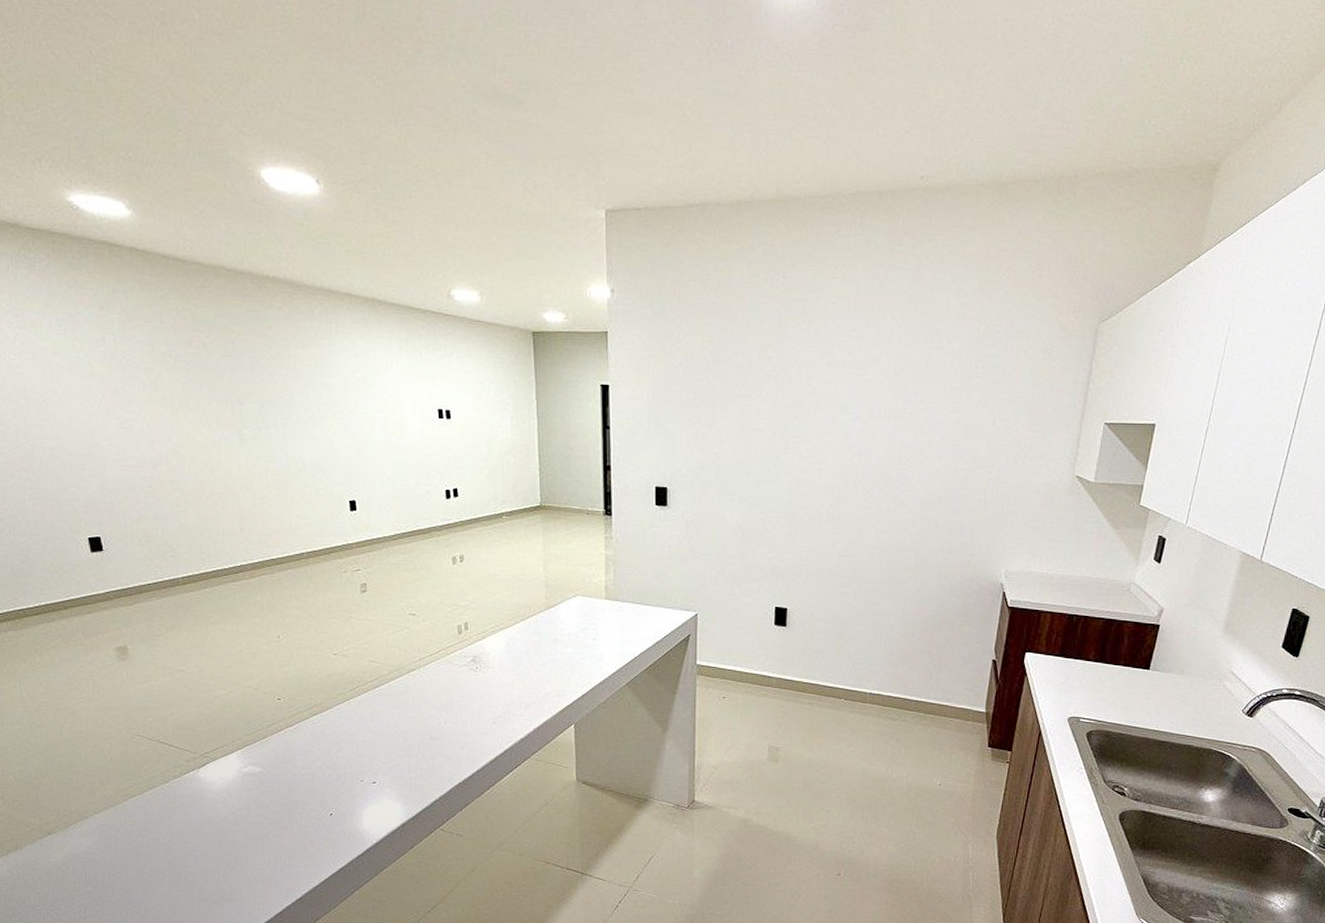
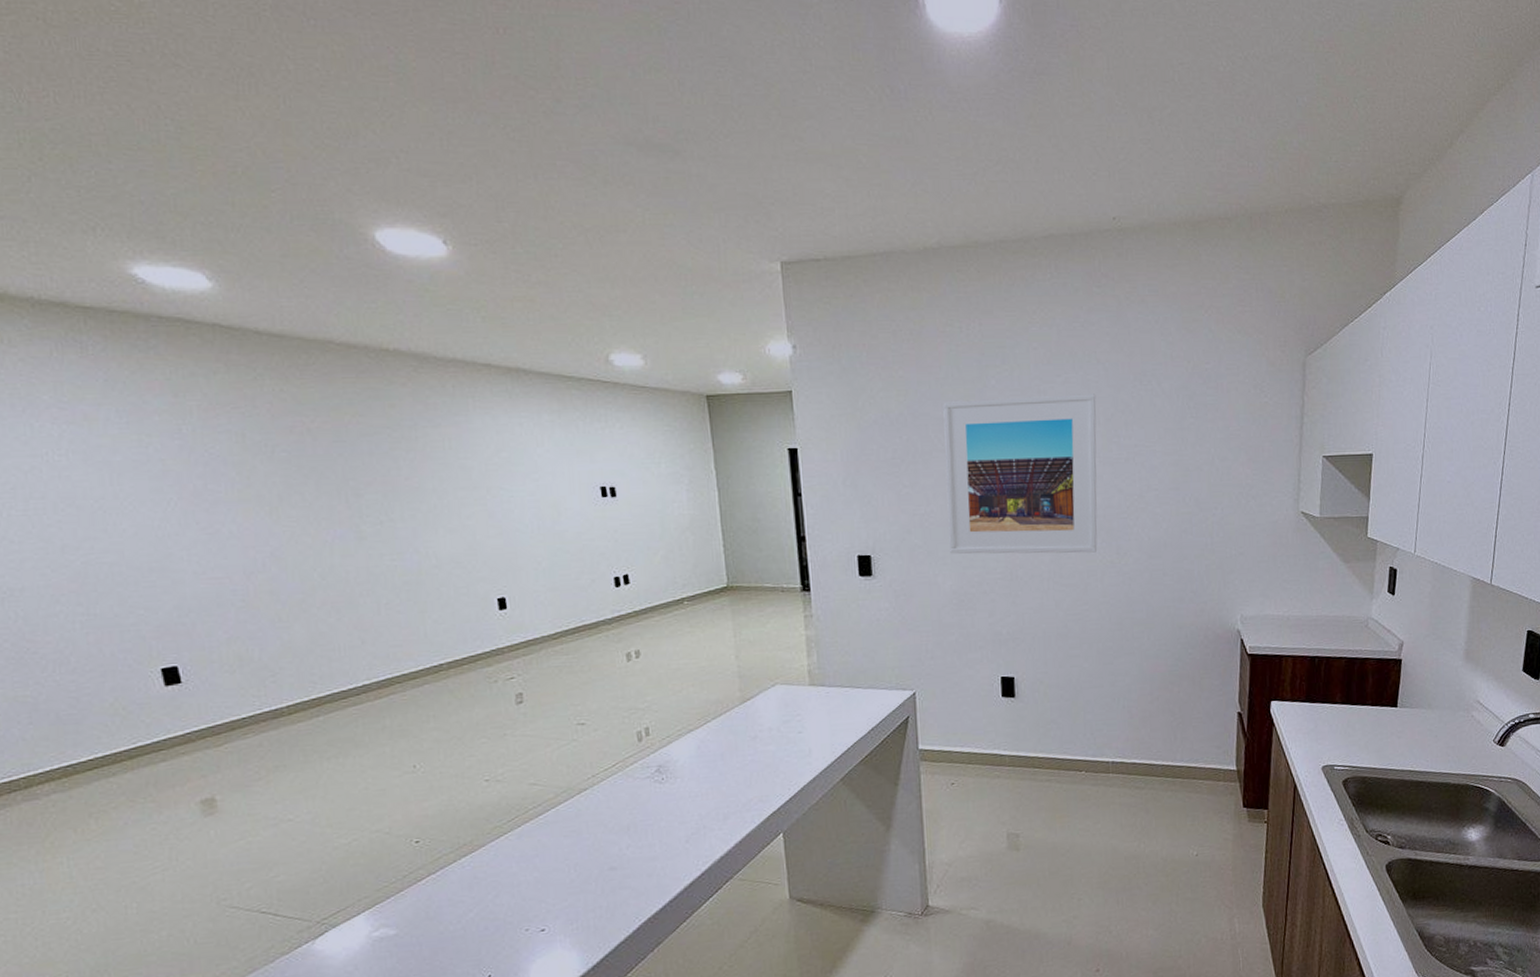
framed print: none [738,348,888,500] -> present [943,394,1098,554]

